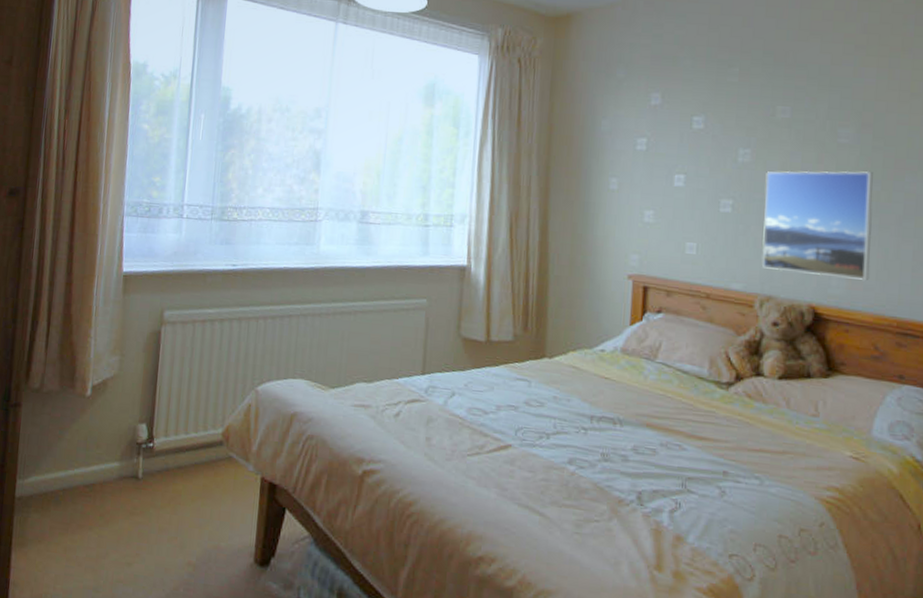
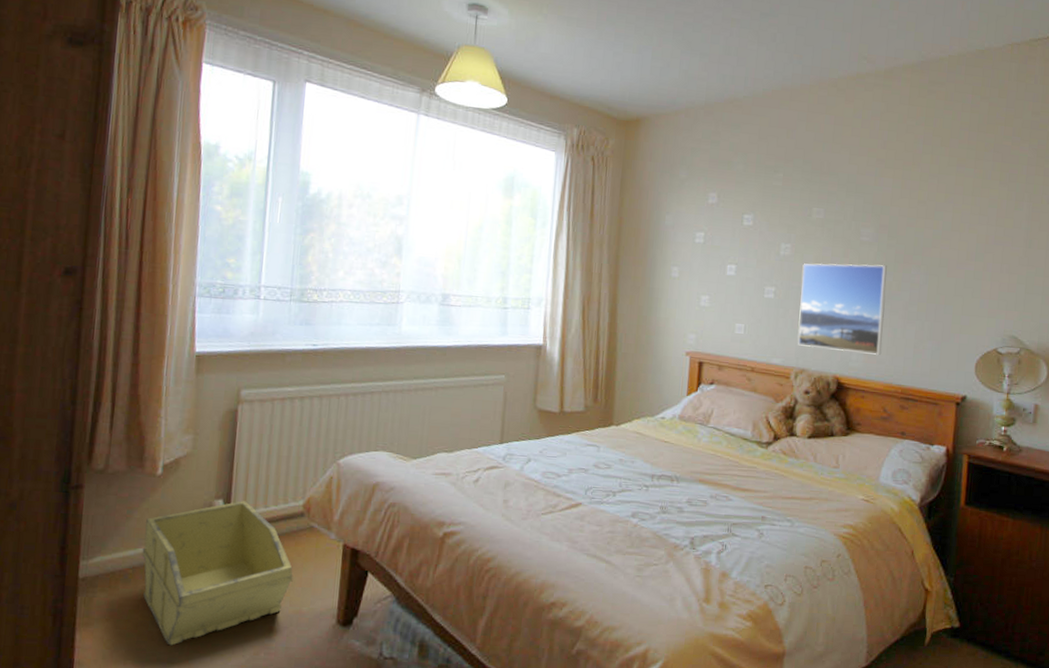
storage bin: none [71,426,212,573] -> present [142,501,293,646]

